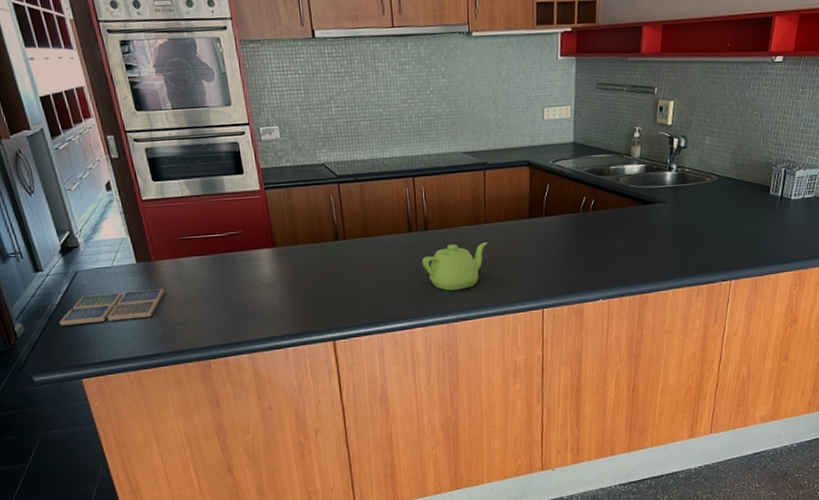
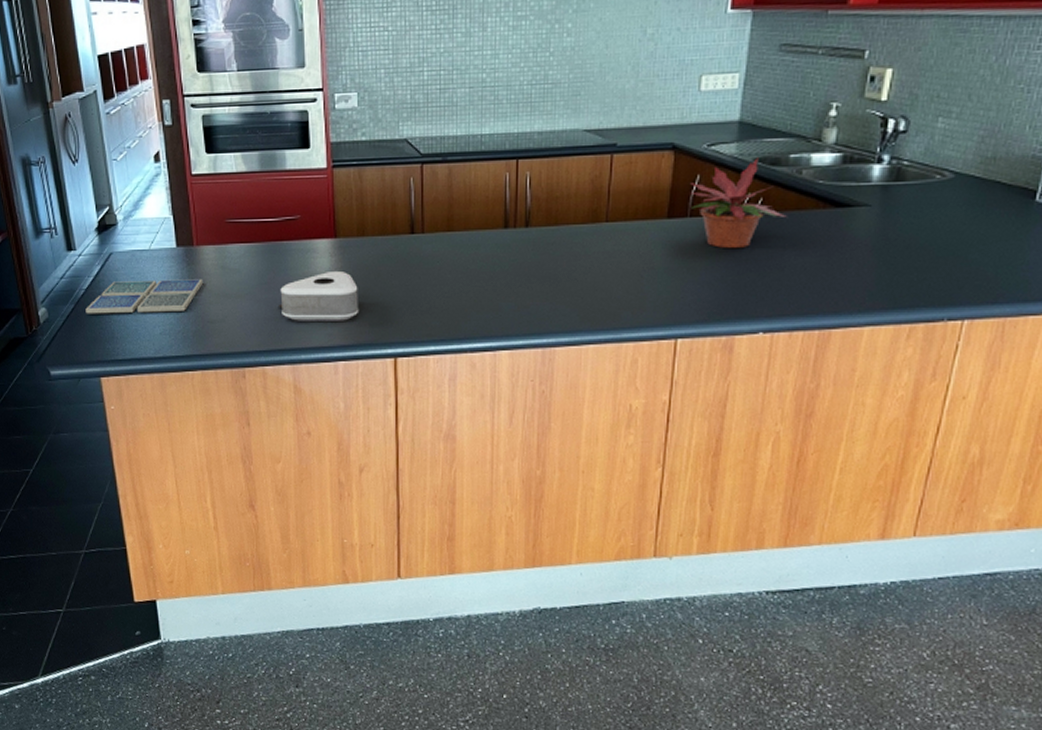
speaker: none [232,274,301,318] -> present [277,270,360,321]
teapot: present [422,242,487,291] -> none [518,246,607,305]
potted plant: none [543,168,612,239] -> present [690,156,787,249]

